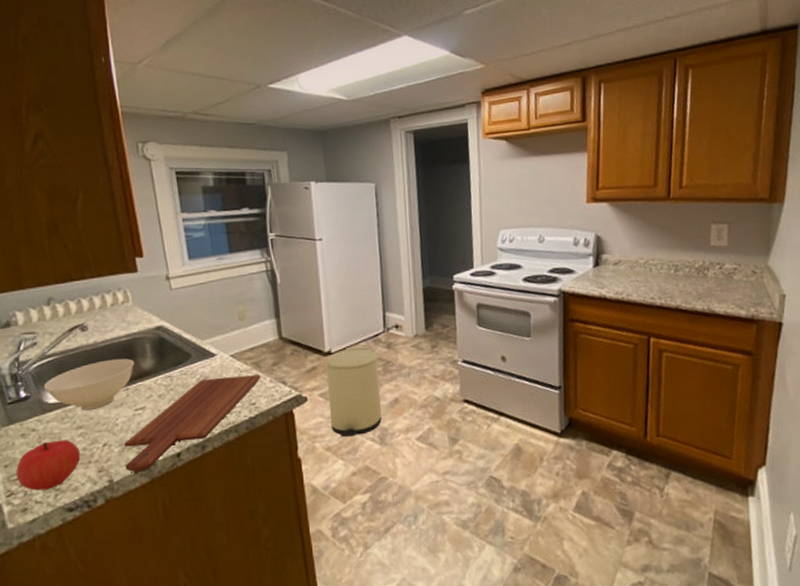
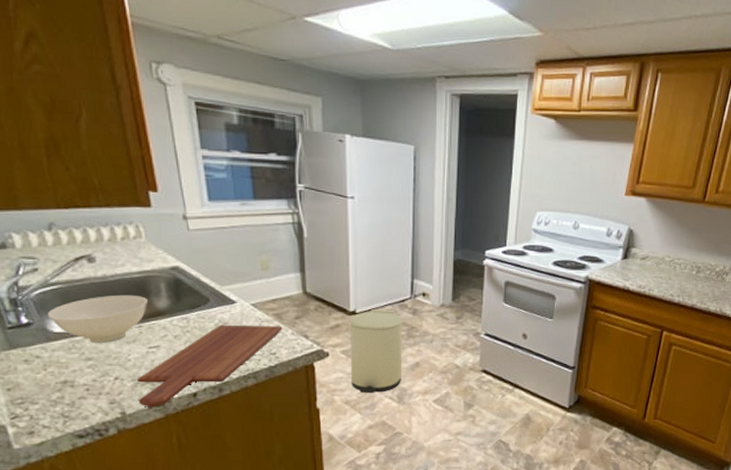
fruit: present [16,439,81,491] -> none [20,369,91,416]

